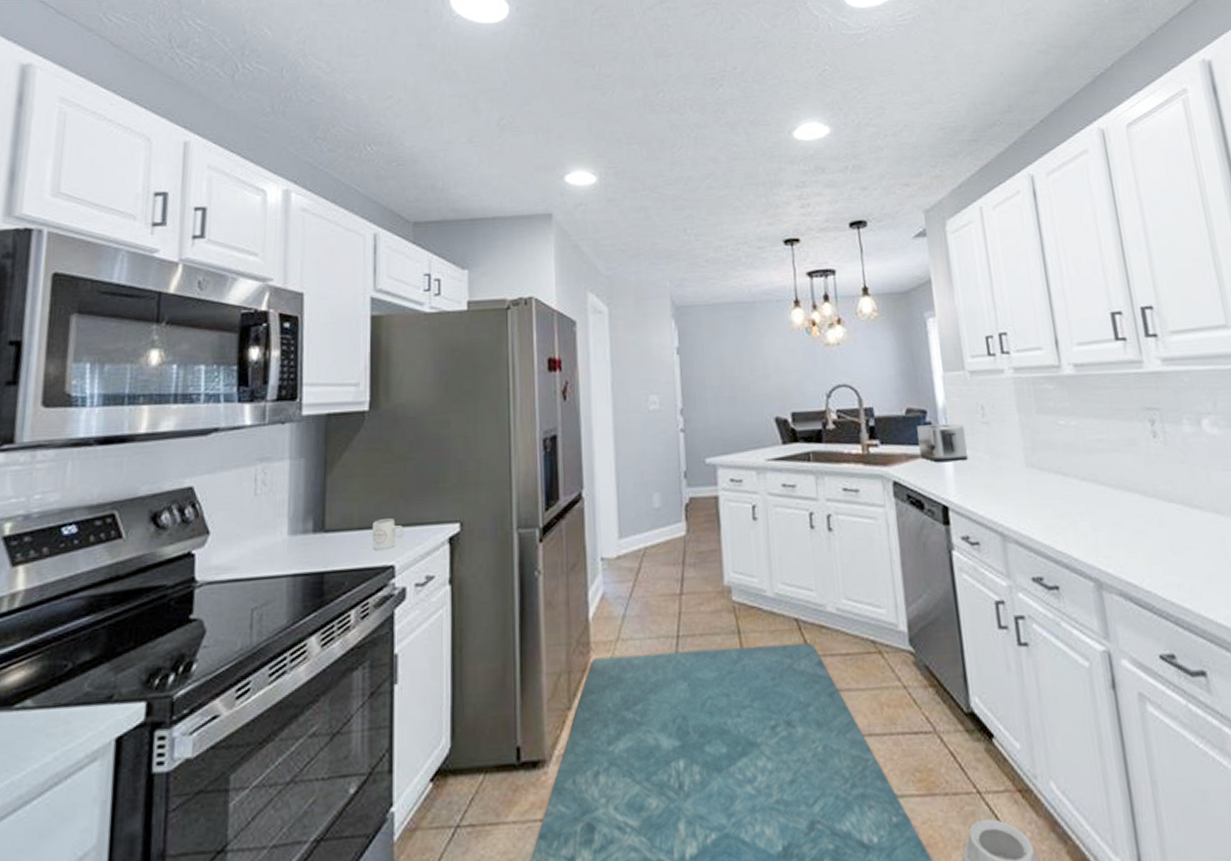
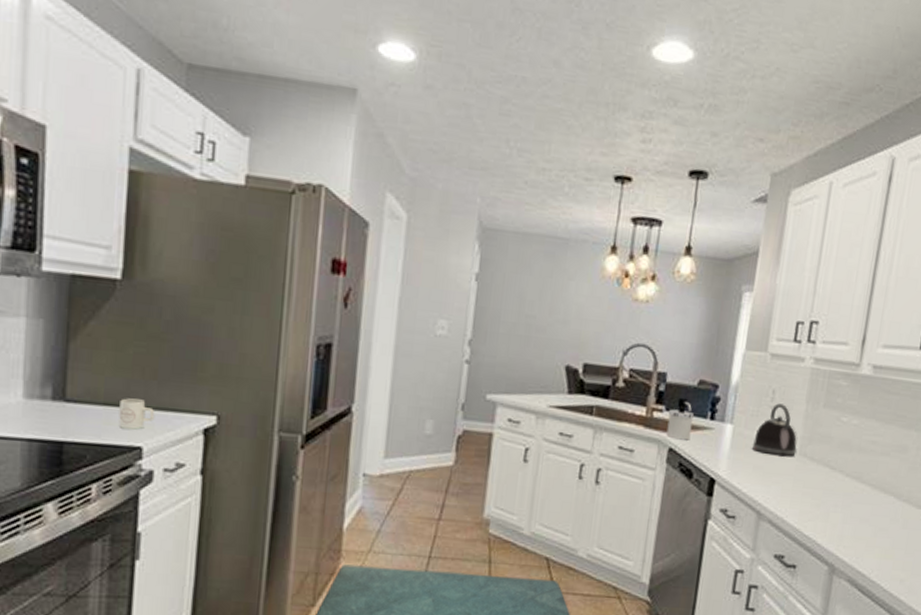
soap dispenser: none [883,429,912,472] -> present [666,397,694,440]
toaster: present [917,423,968,462] -> none [701,398,752,439]
kettle: none [975,418,1022,473] -> present [752,403,797,458]

